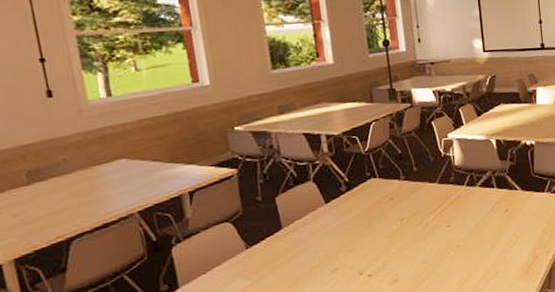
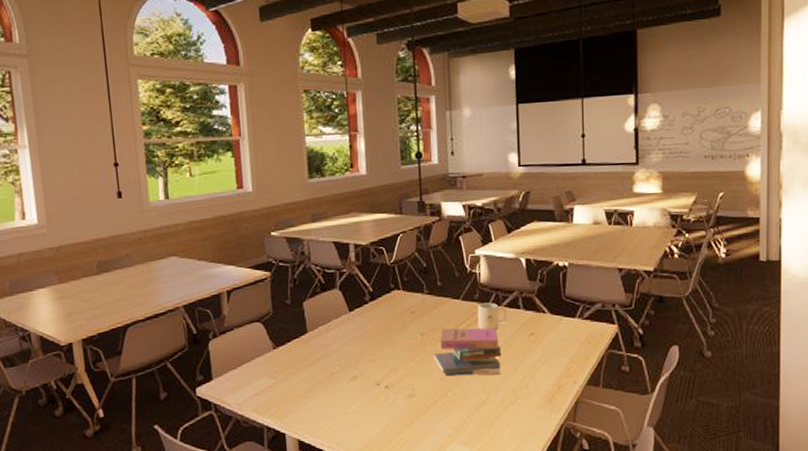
books: none [414,207,480,259] -> present [434,327,502,377]
mug: none [453,183,483,210] -> present [477,302,508,330]

